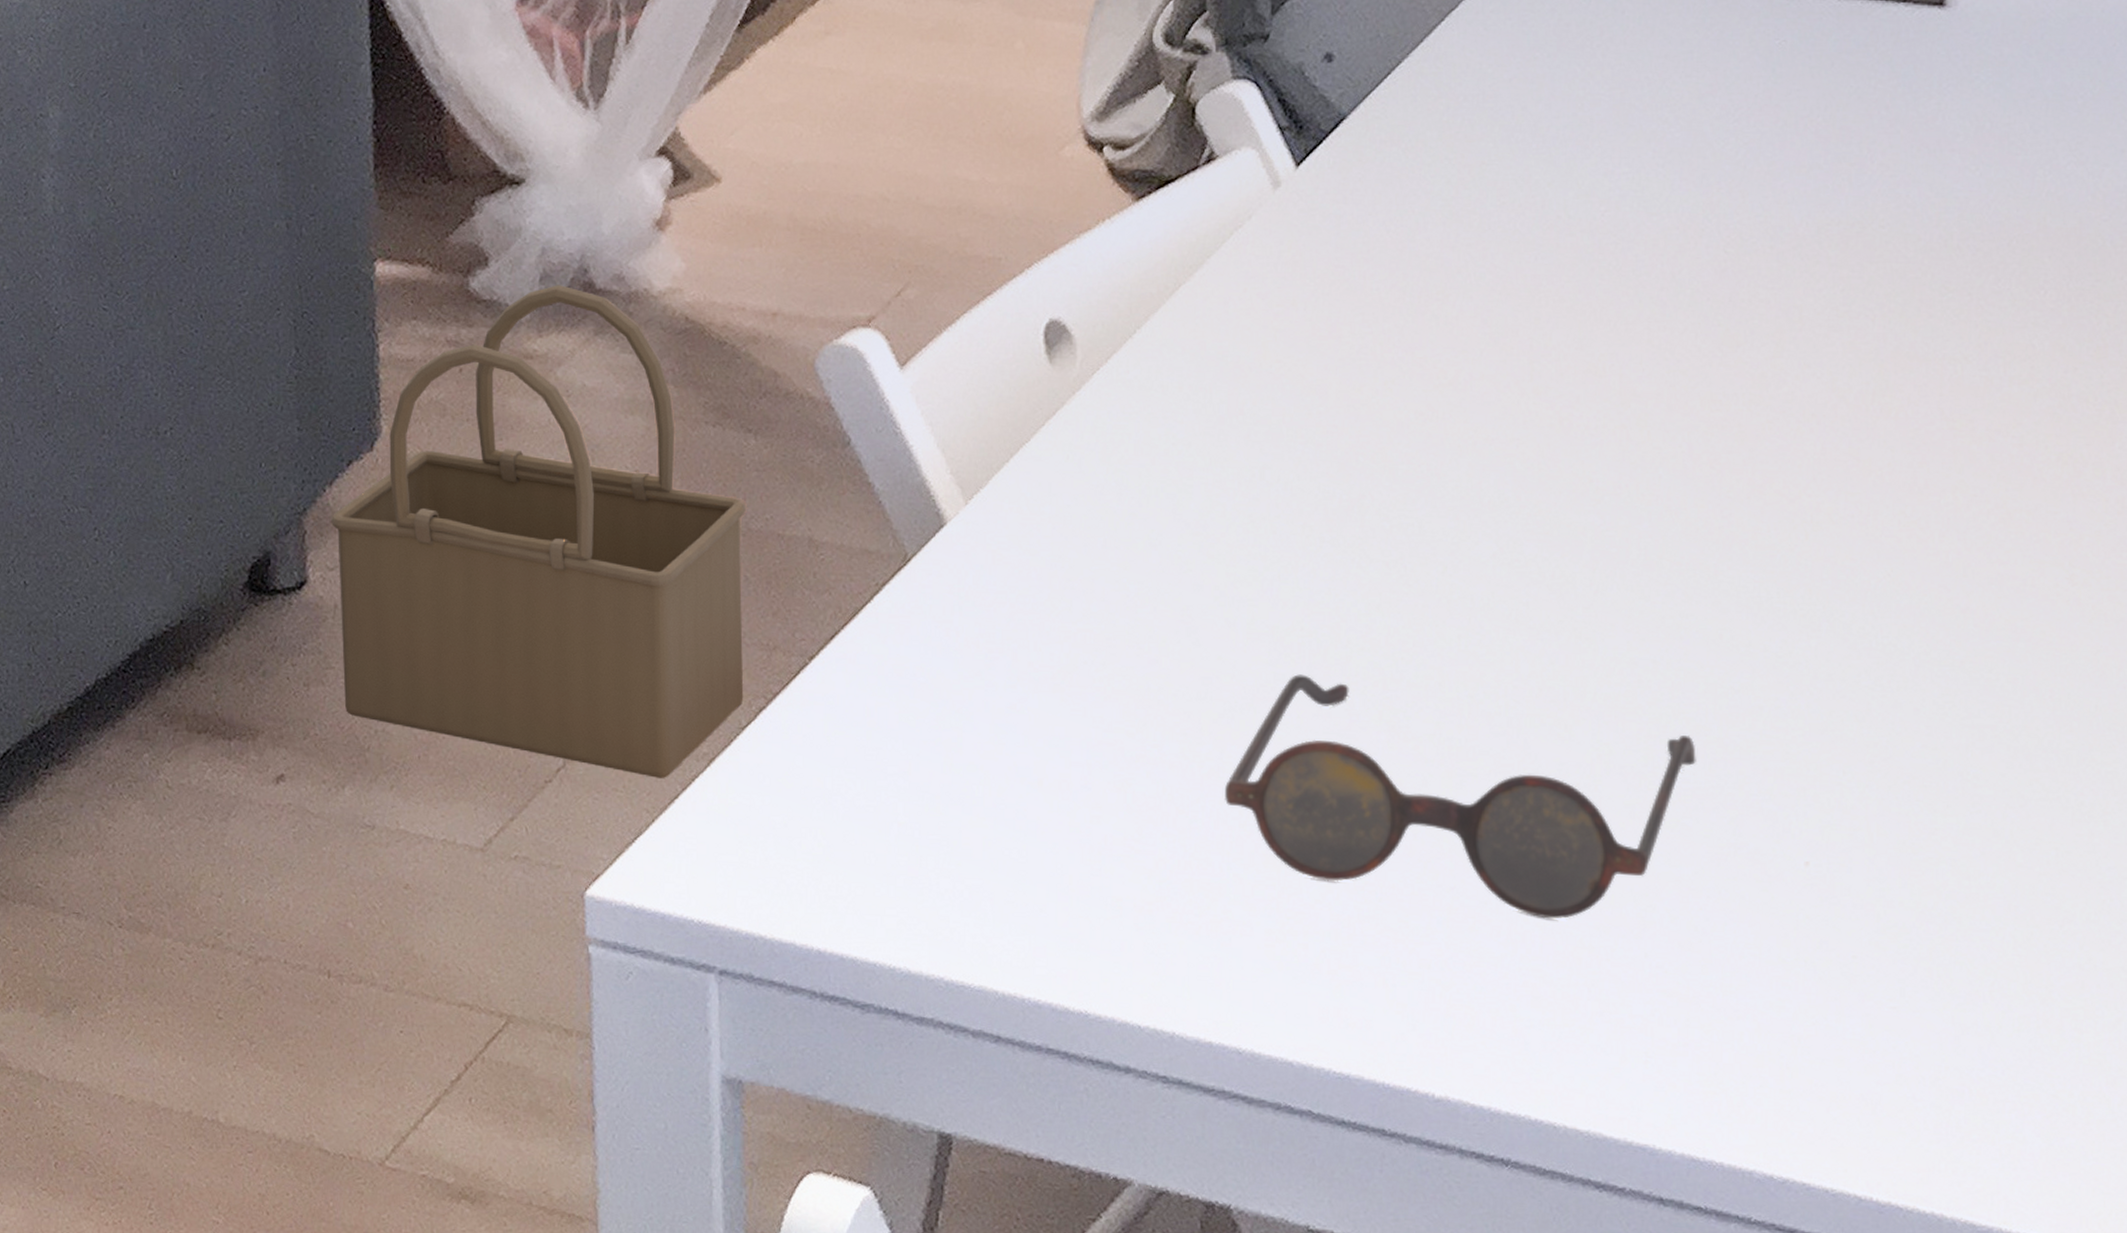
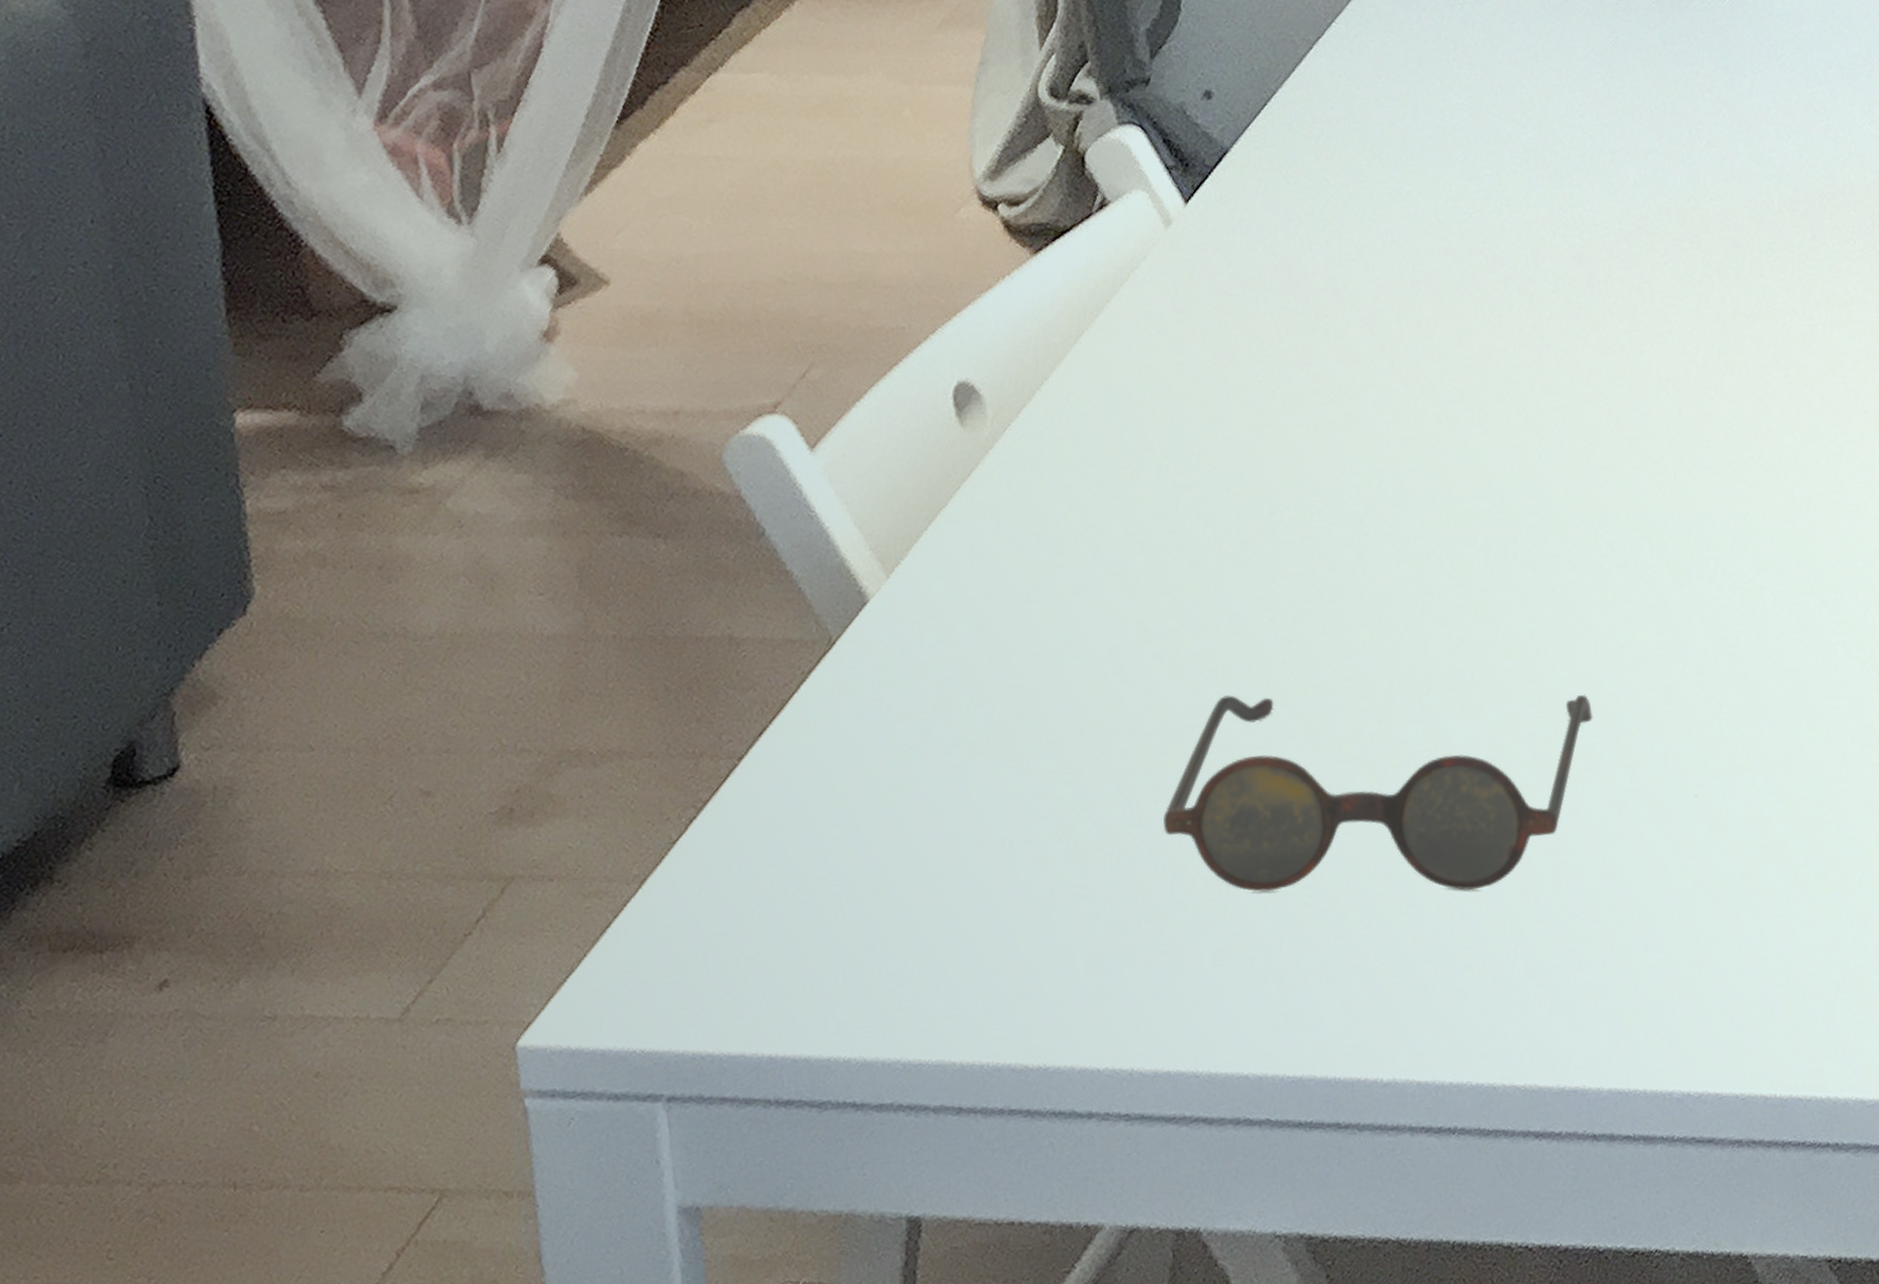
basket: present [330,285,747,778] -> none [202,411,672,911]

